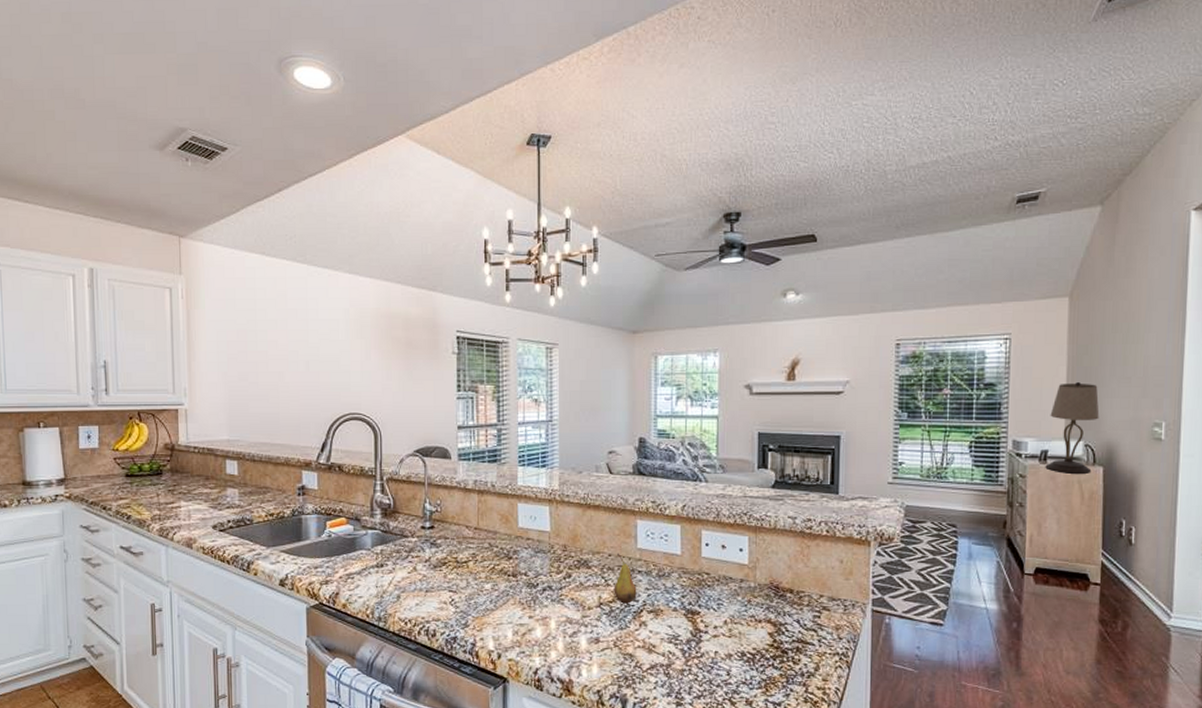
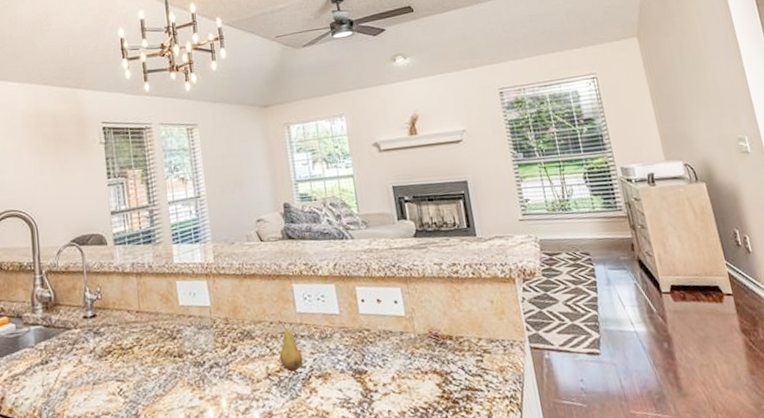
table lamp: present [1045,381,1100,473] -> none [647,108,696,193]

